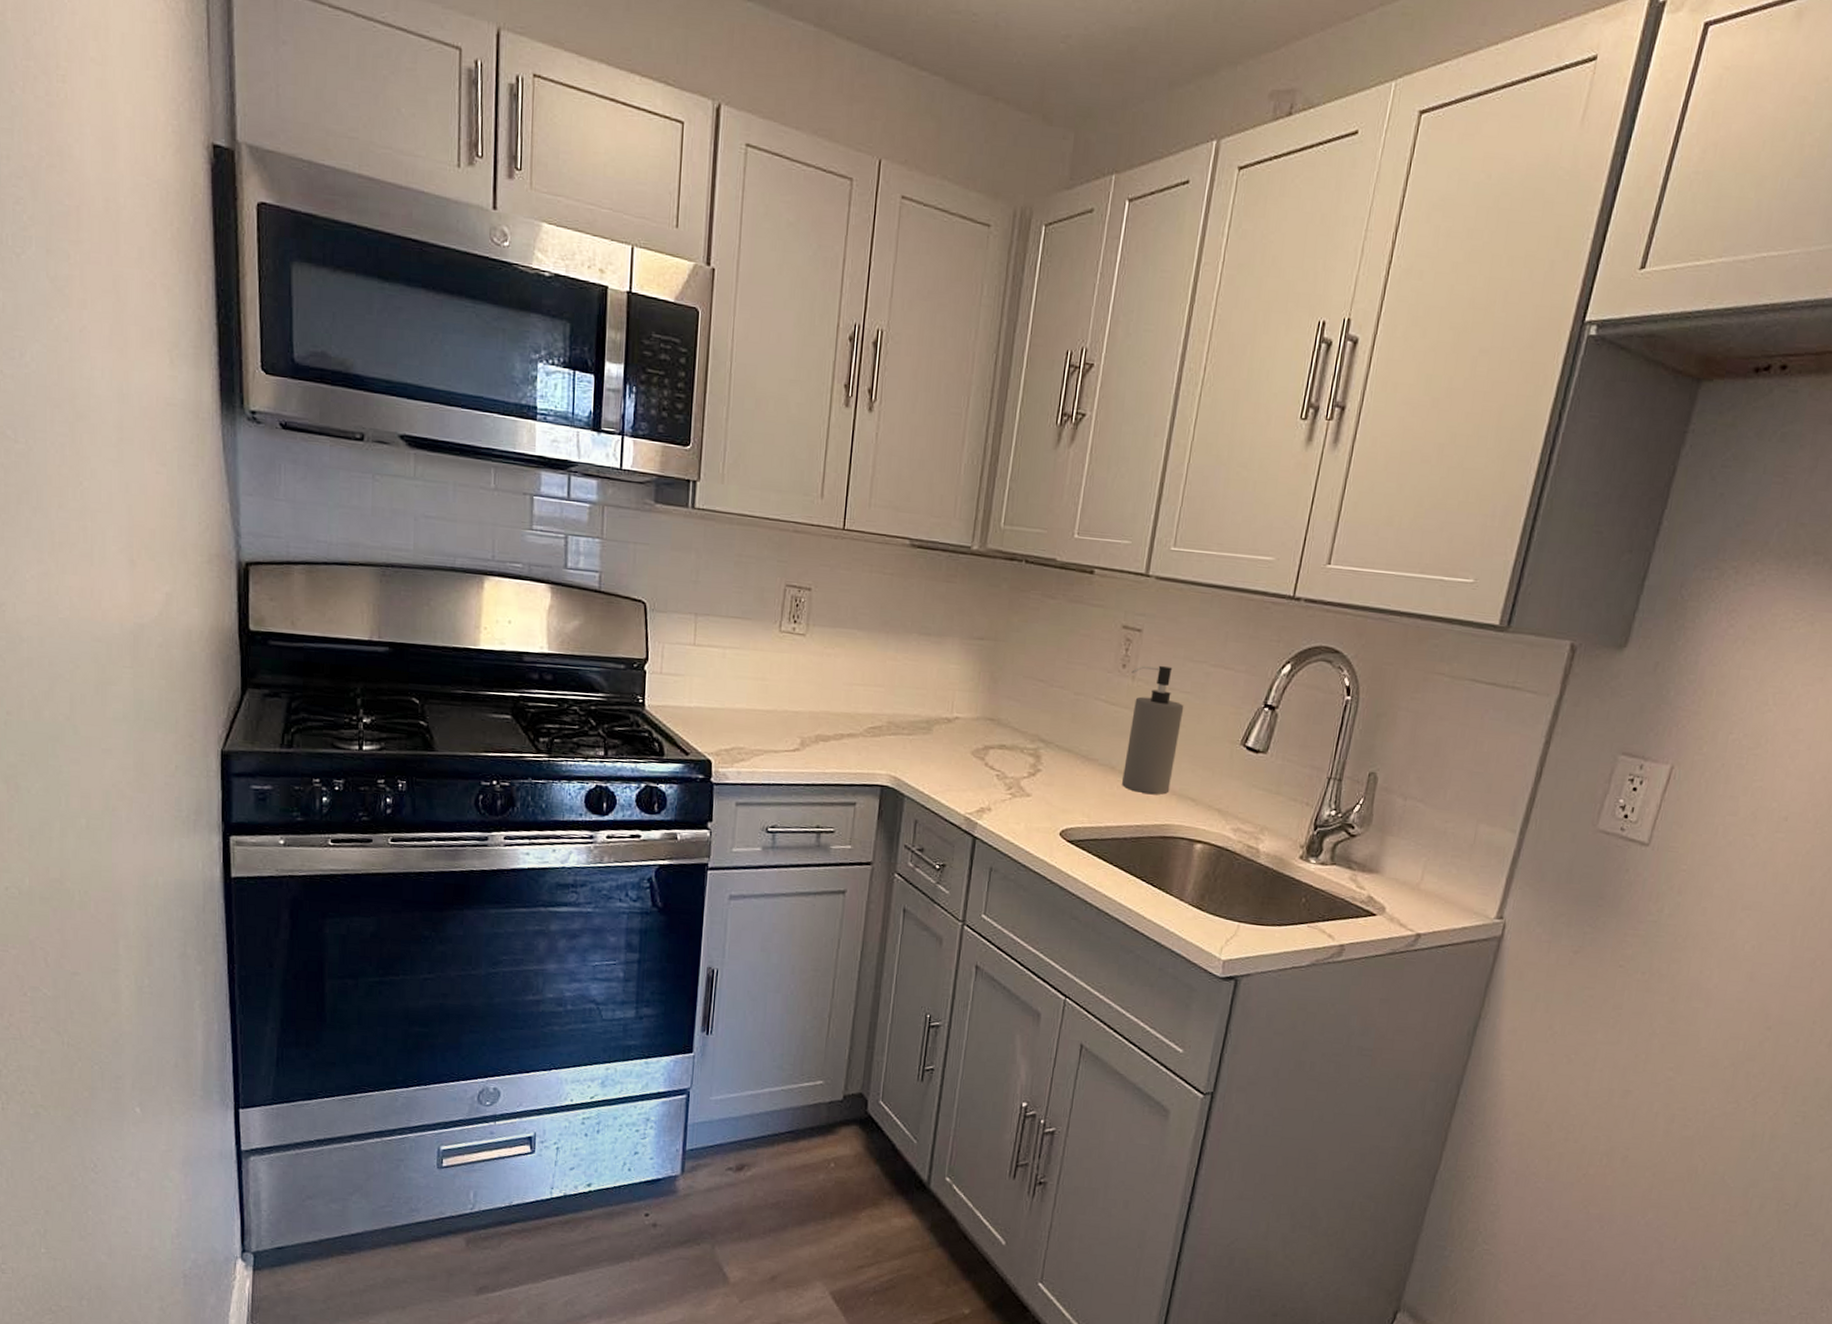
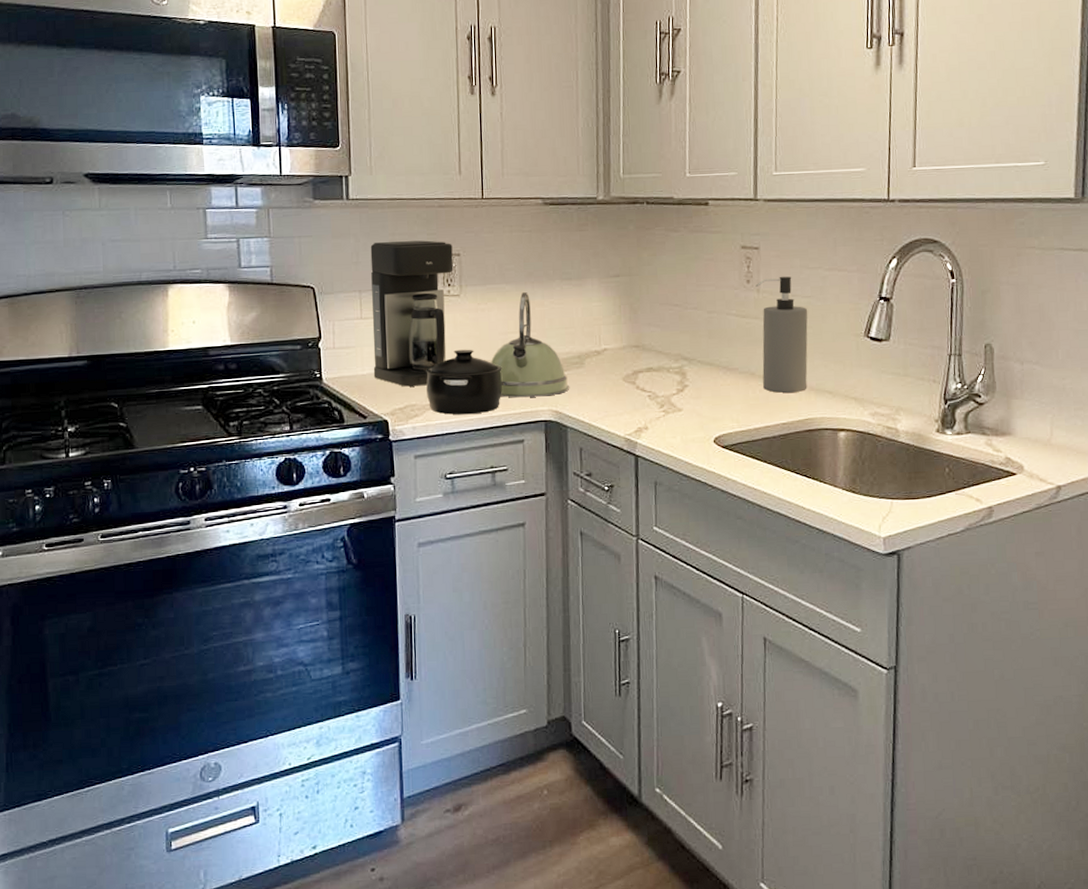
coffee maker: none [701,562,804,729] -> present [370,240,454,387]
saucepan: none [757,694,842,768] -> present [426,349,502,415]
kettle: none [830,642,912,760] -> present [490,292,569,398]

